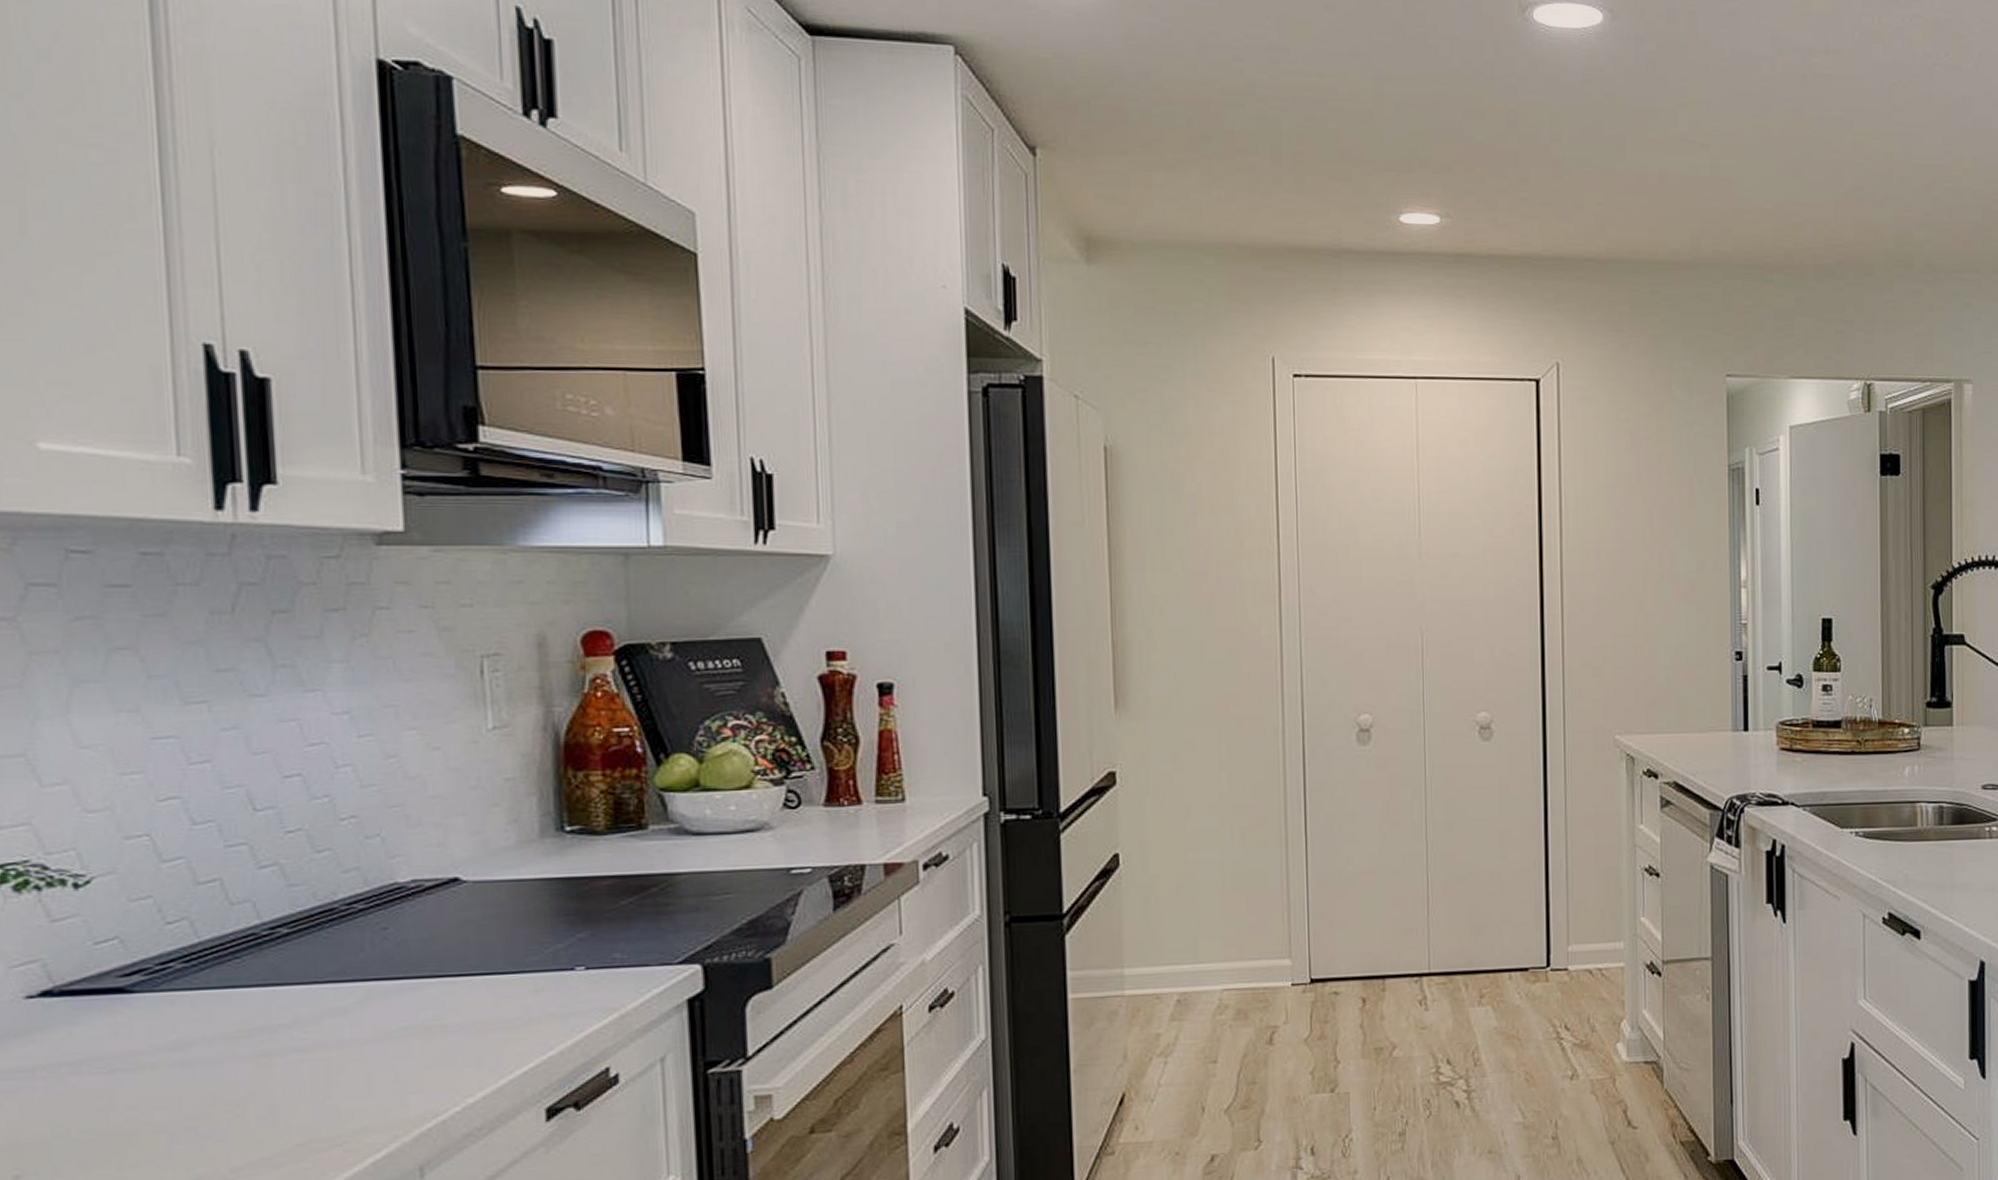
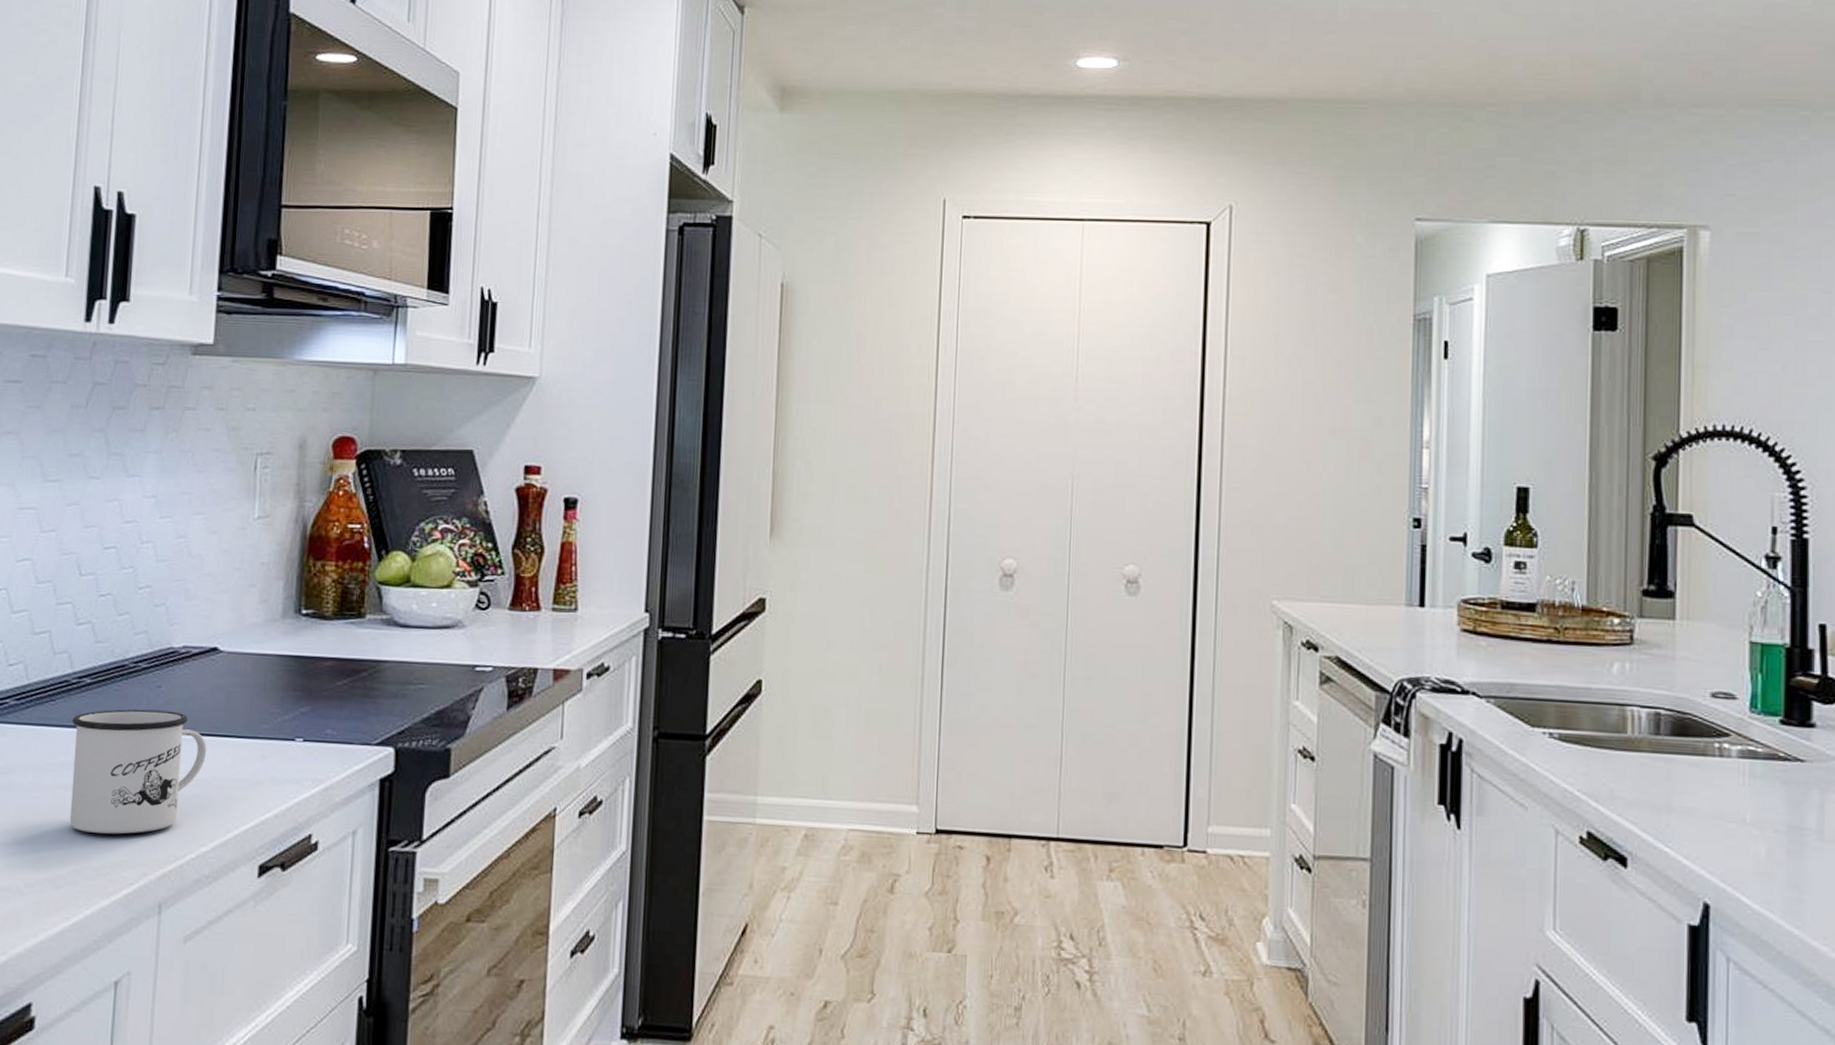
mug: none [268,954,461,1101] -> present [69,709,207,834]

